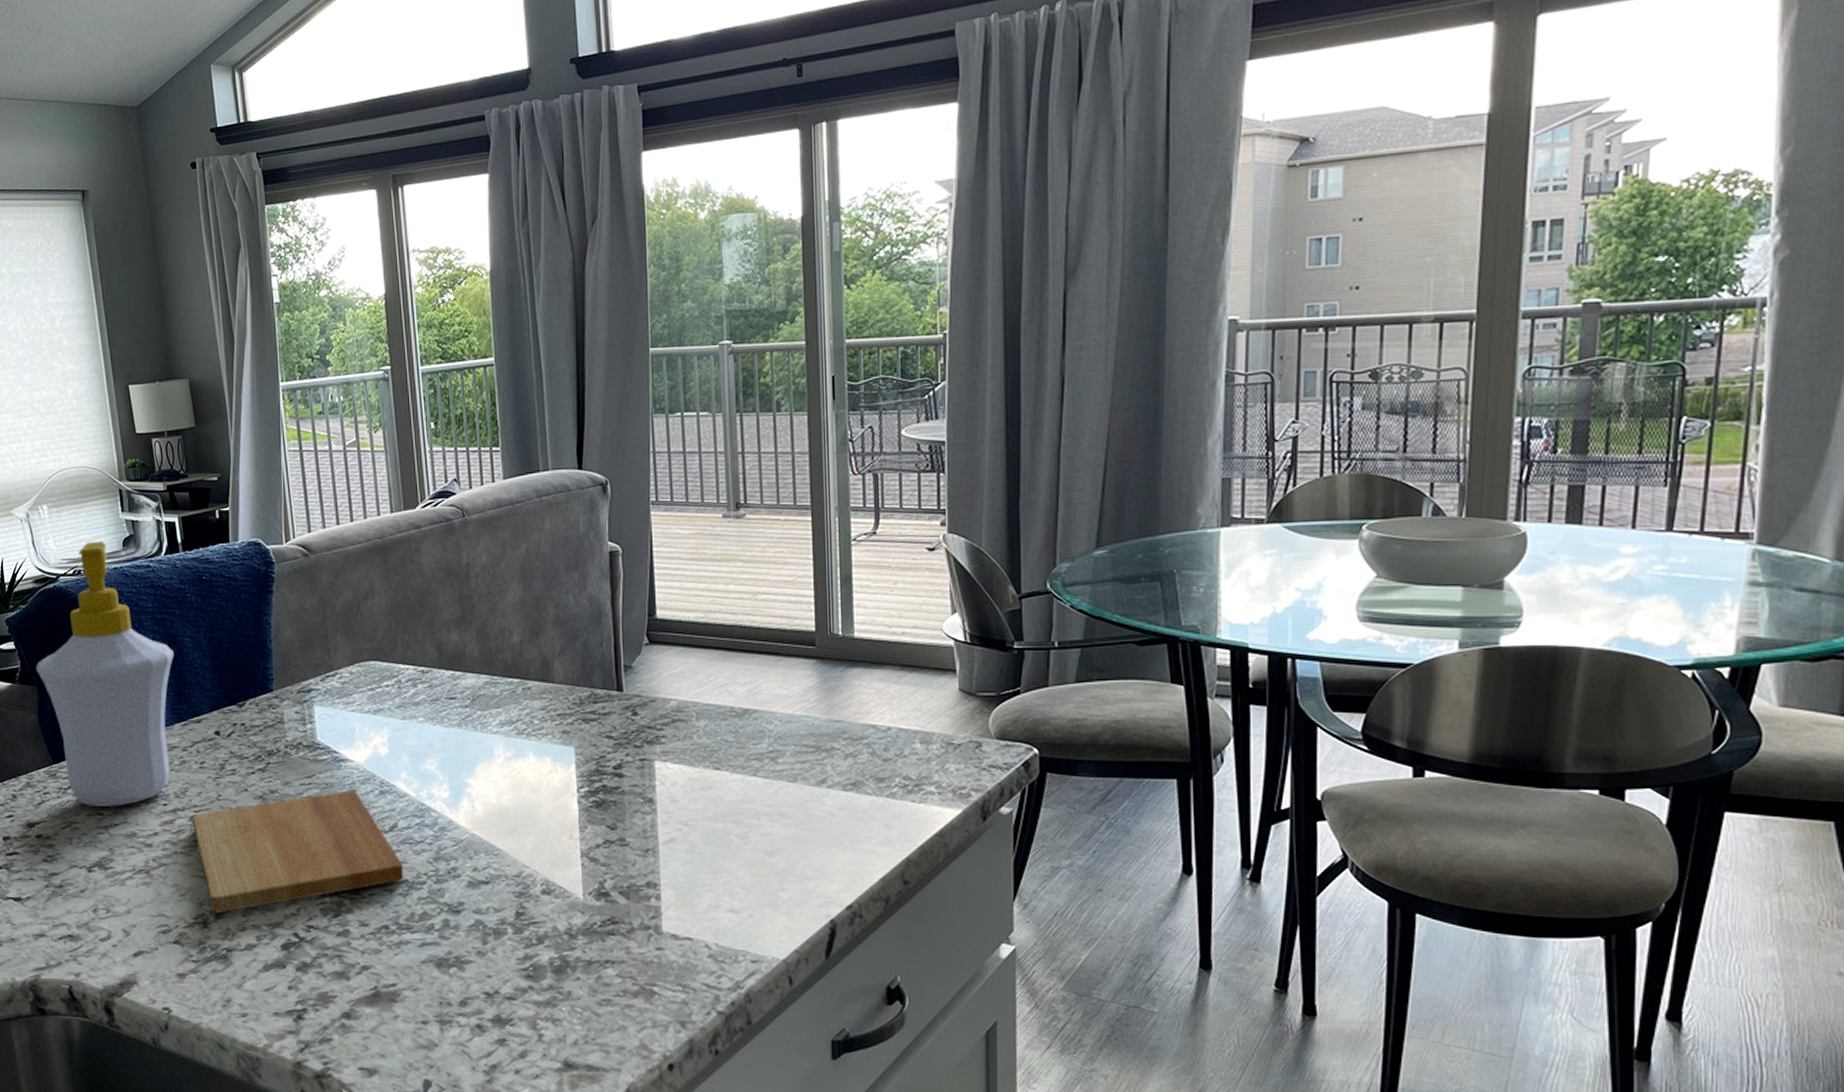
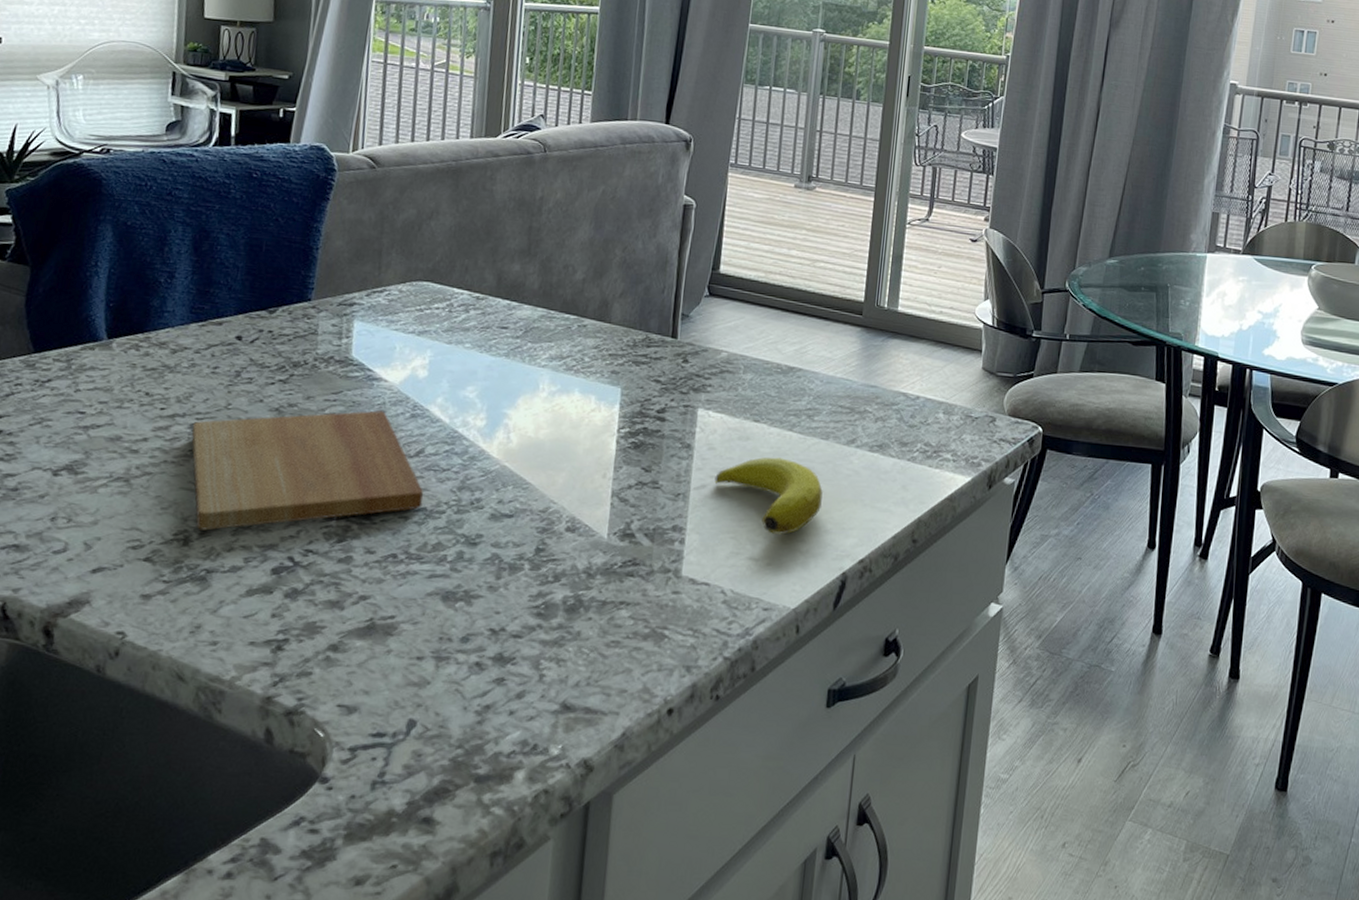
soap bottle: present [36,541,175,806] -> none [33,120,205,406]
banana: none [682,805,798,884] -> present [714,457,823,535]

